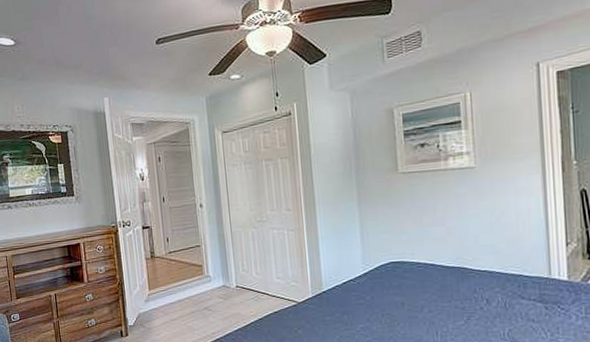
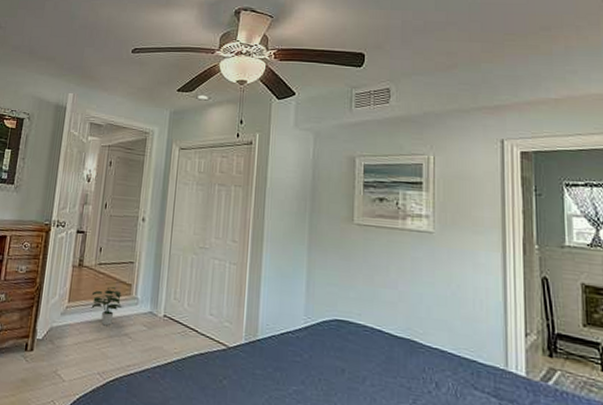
potted plant: none [168,269,198,304] -> present [91,286,123,326]

